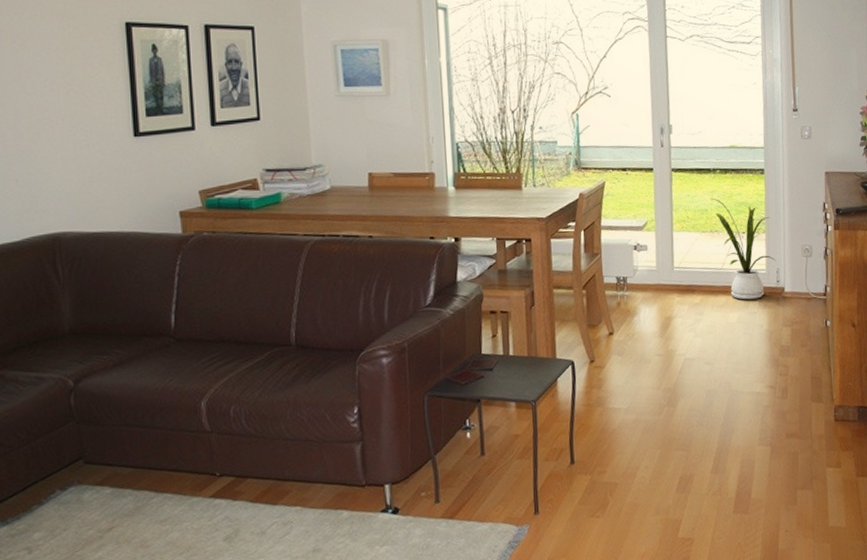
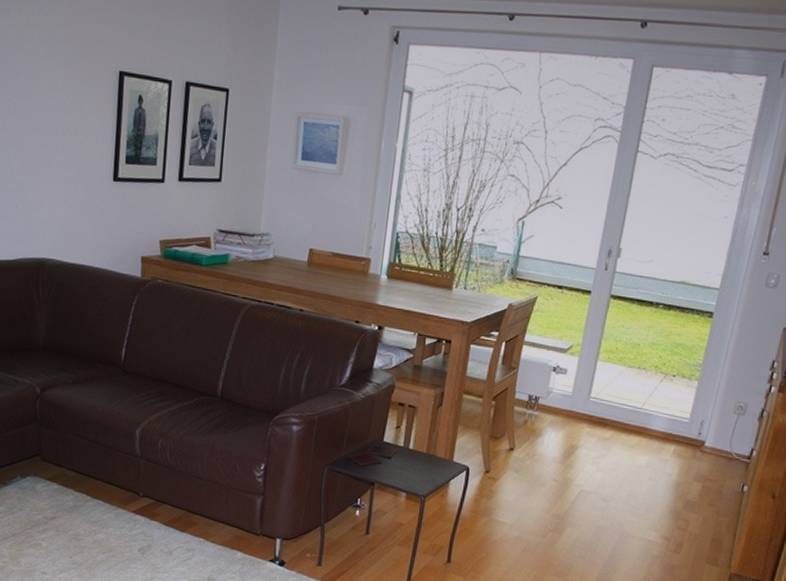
house plant: present [710,198,776,300] -> none [645,332,707,447]

